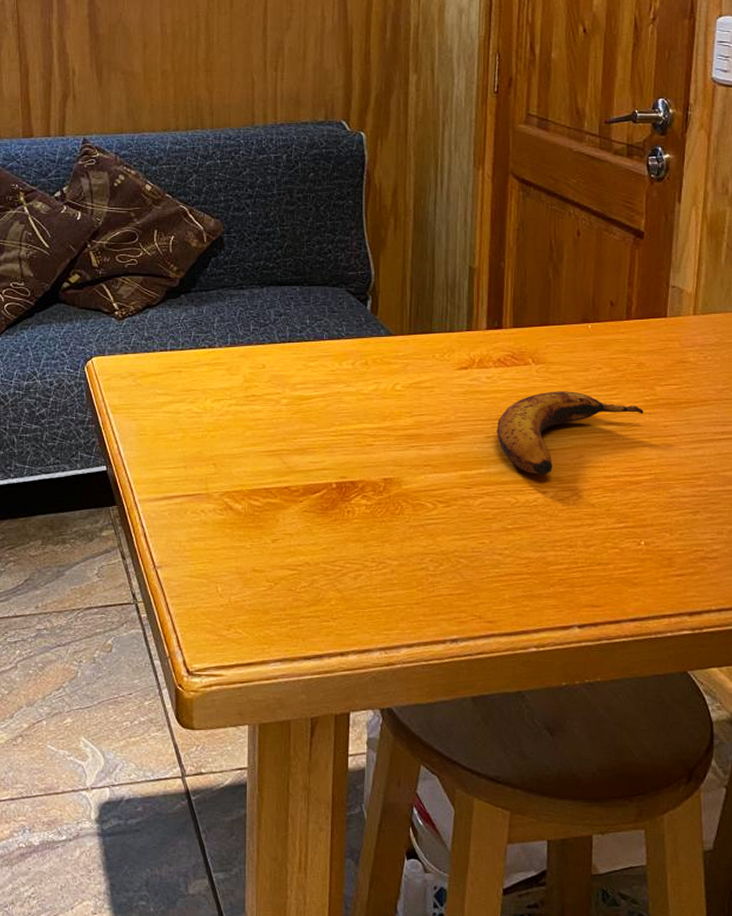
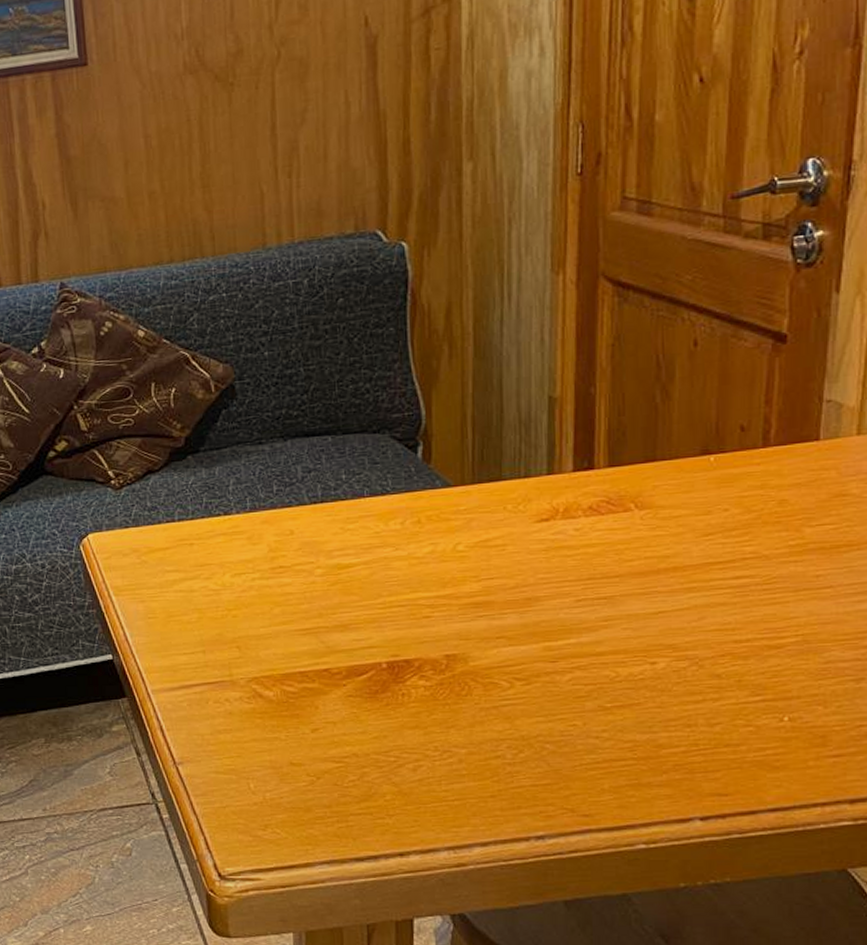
banana: present [497,391,644,475] -> none [589,540,787,643]

